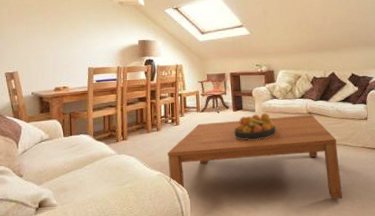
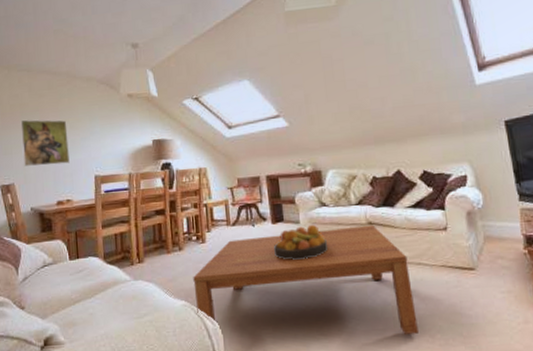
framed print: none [25,19,67,58] -> present [20,120,70,166]

